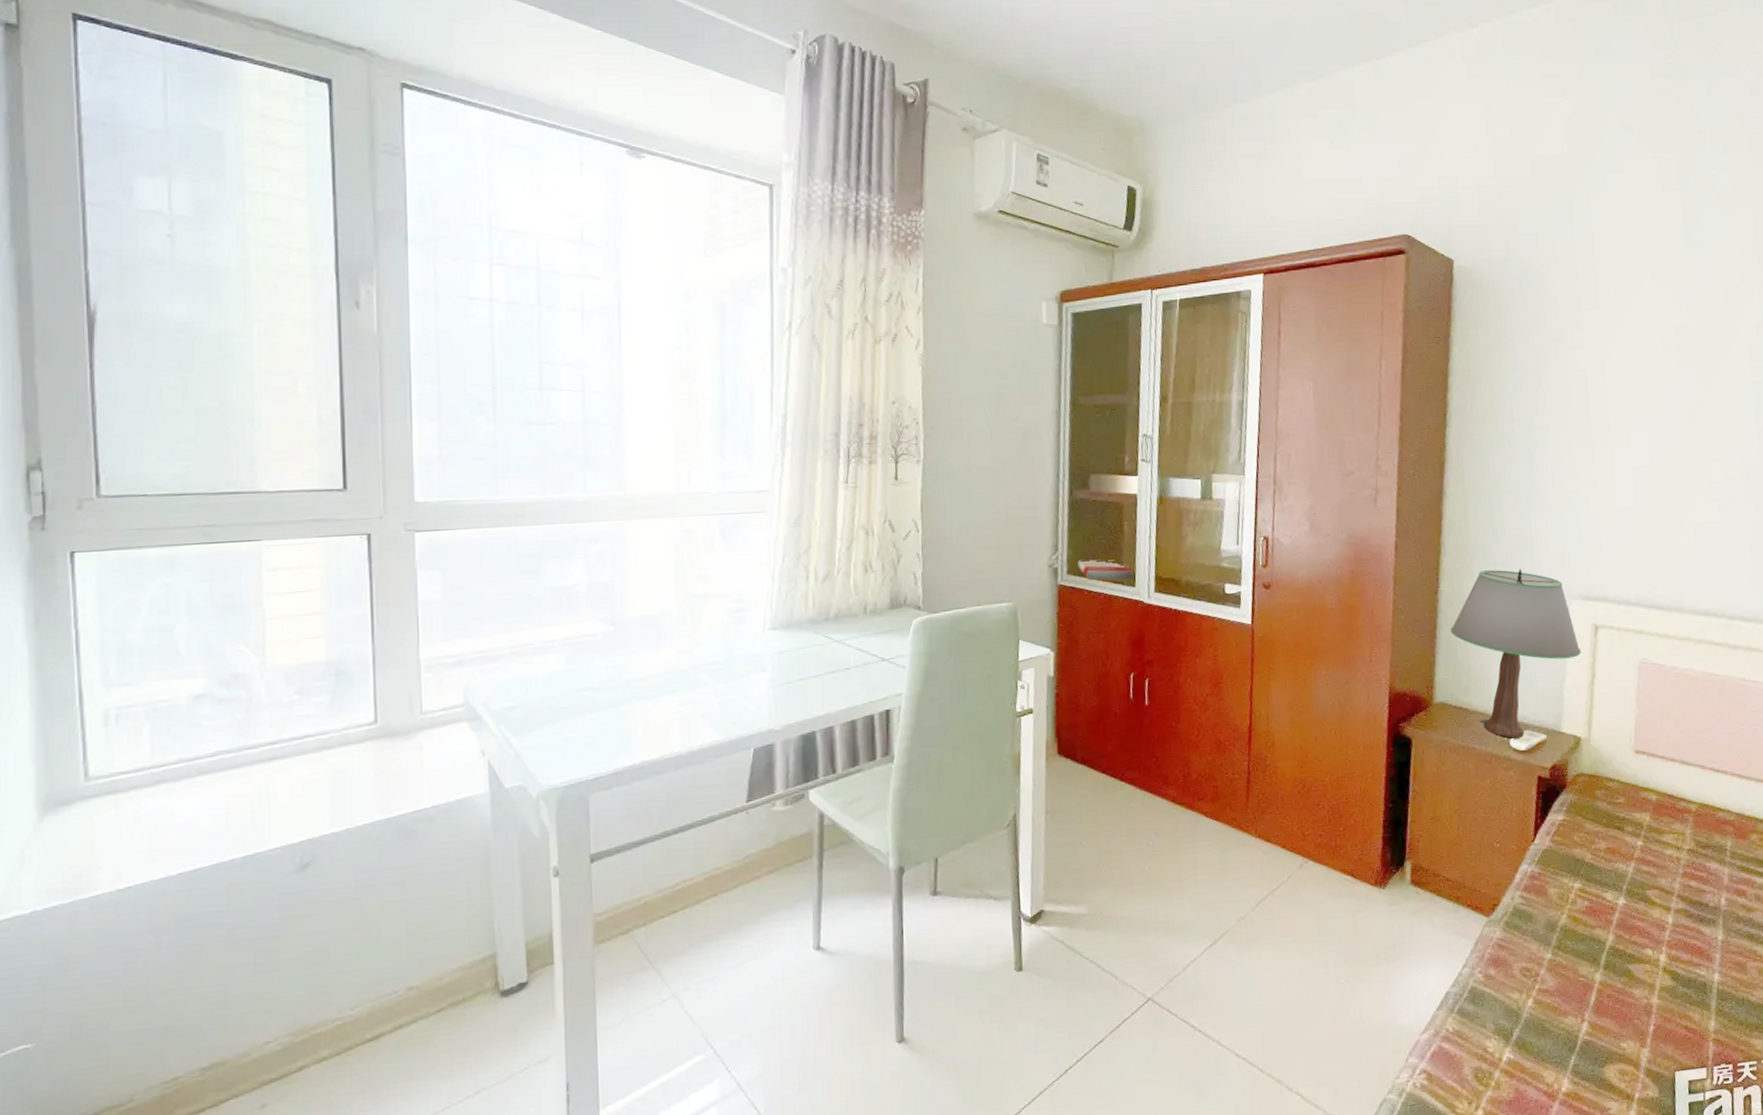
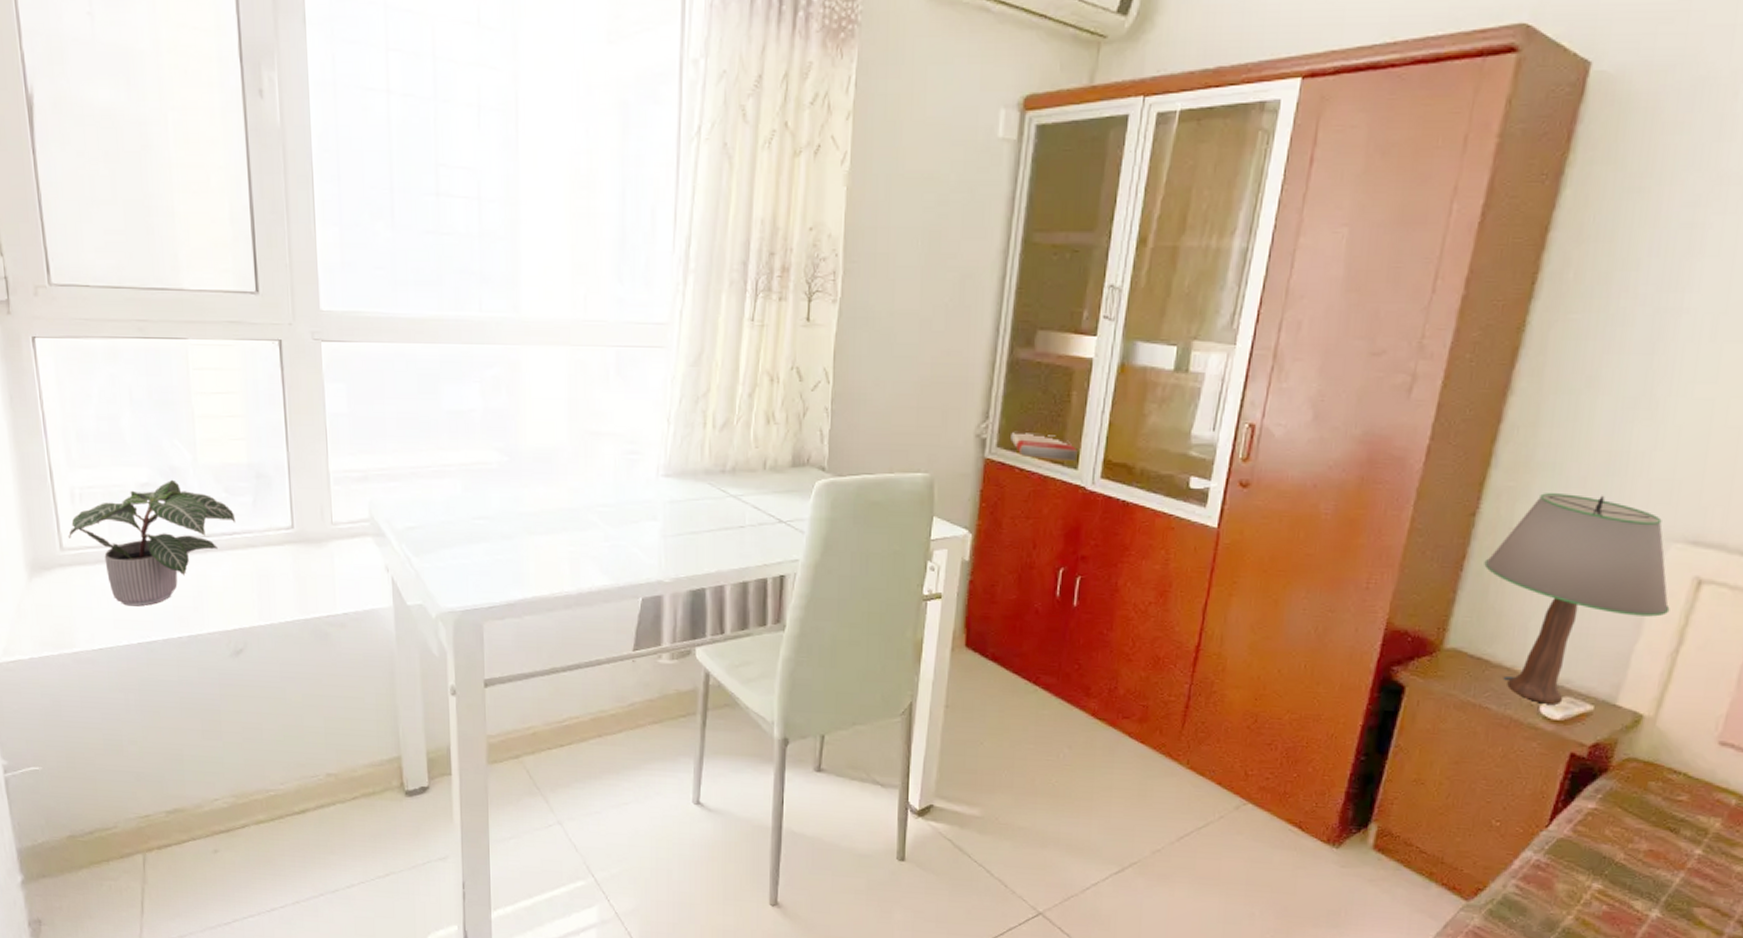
potted plant: none [96,687,309,833] -> present [67,479,236,606]

